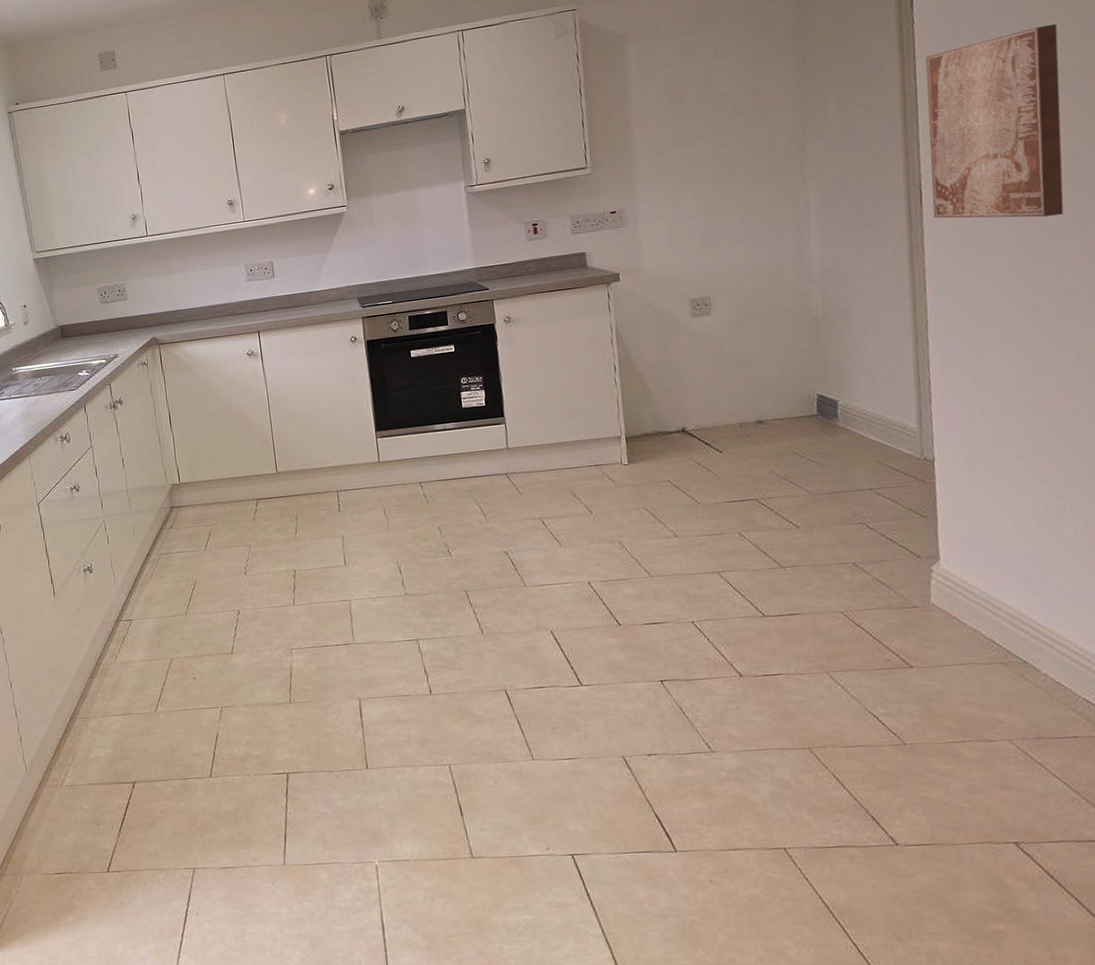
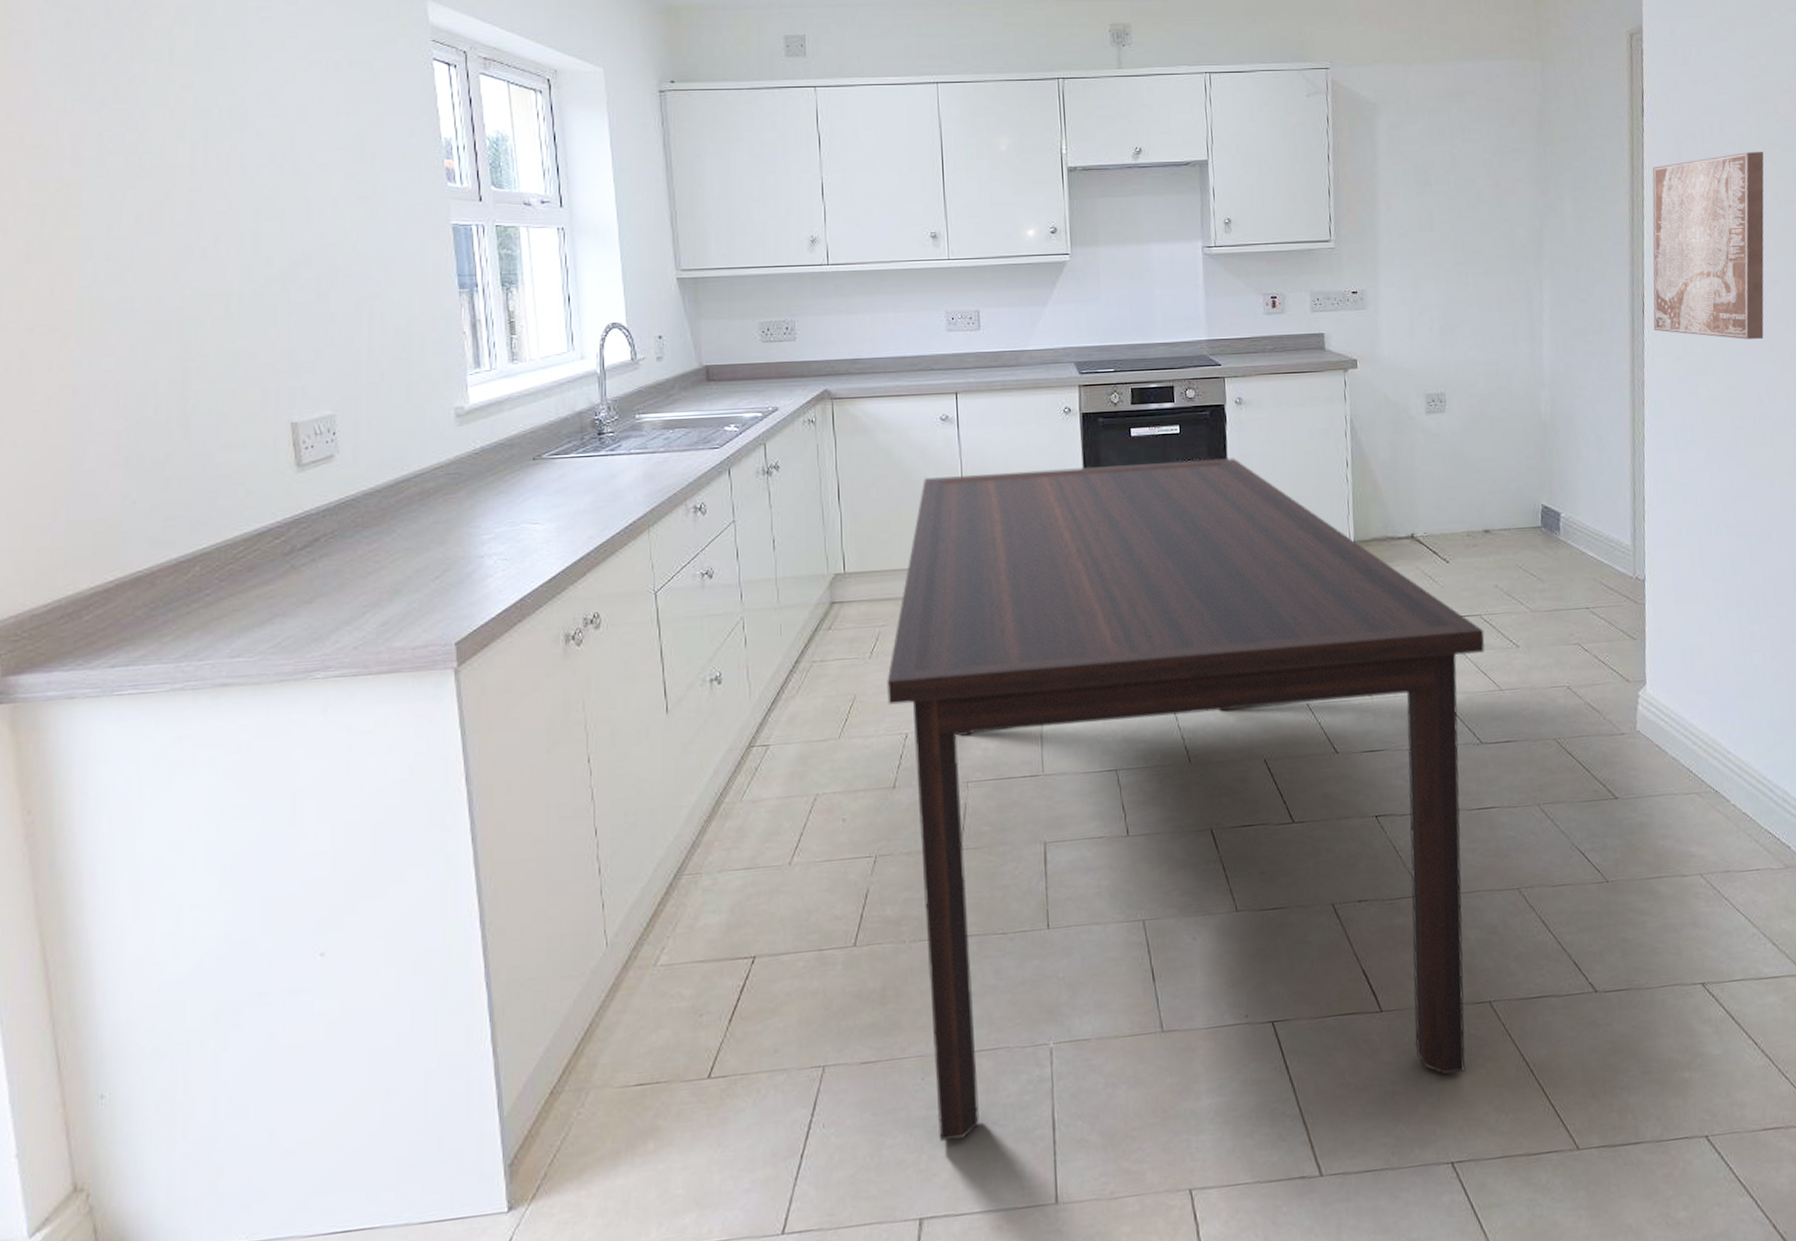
dining table: none [220,370,764,933] -> present [887,458,1485,1141]

